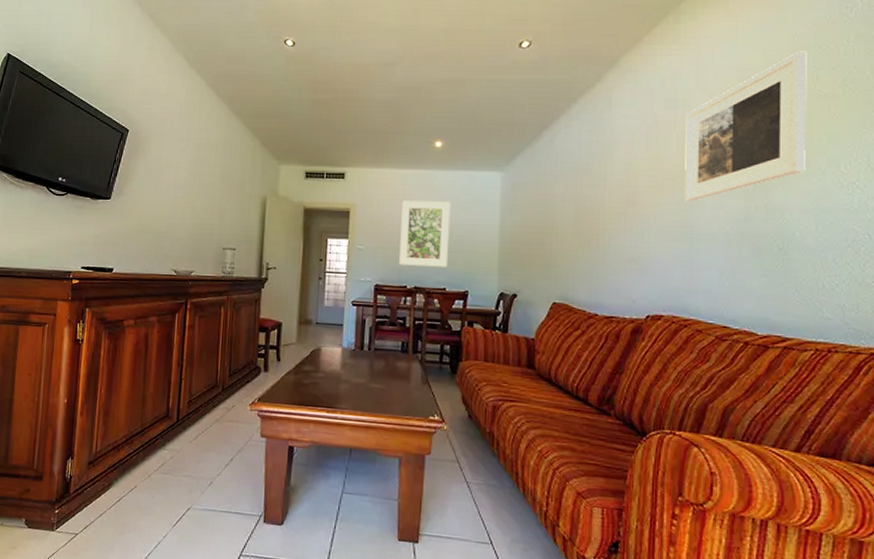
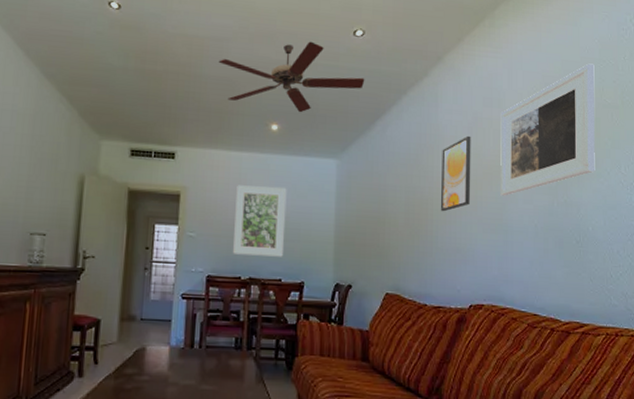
ceiling fan: none [384,58,532,129] -> present [218,41,365,113]
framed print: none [615,140,651,220] -> present [441,135,471,212]

